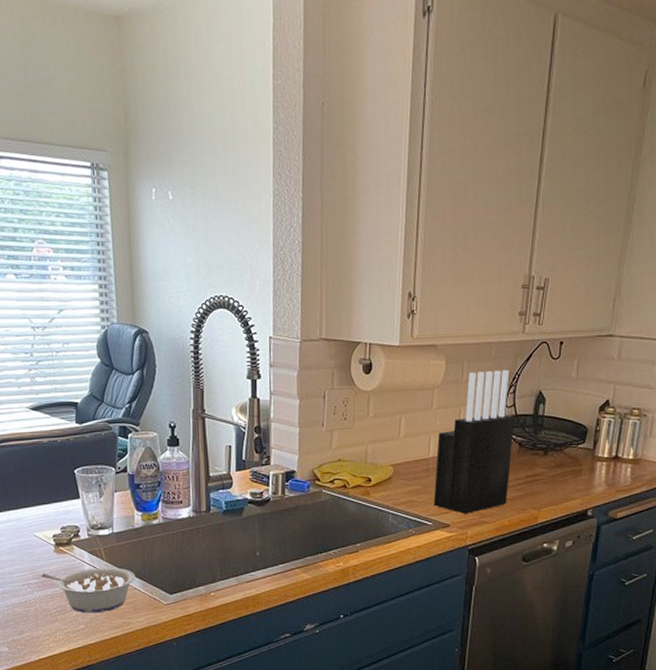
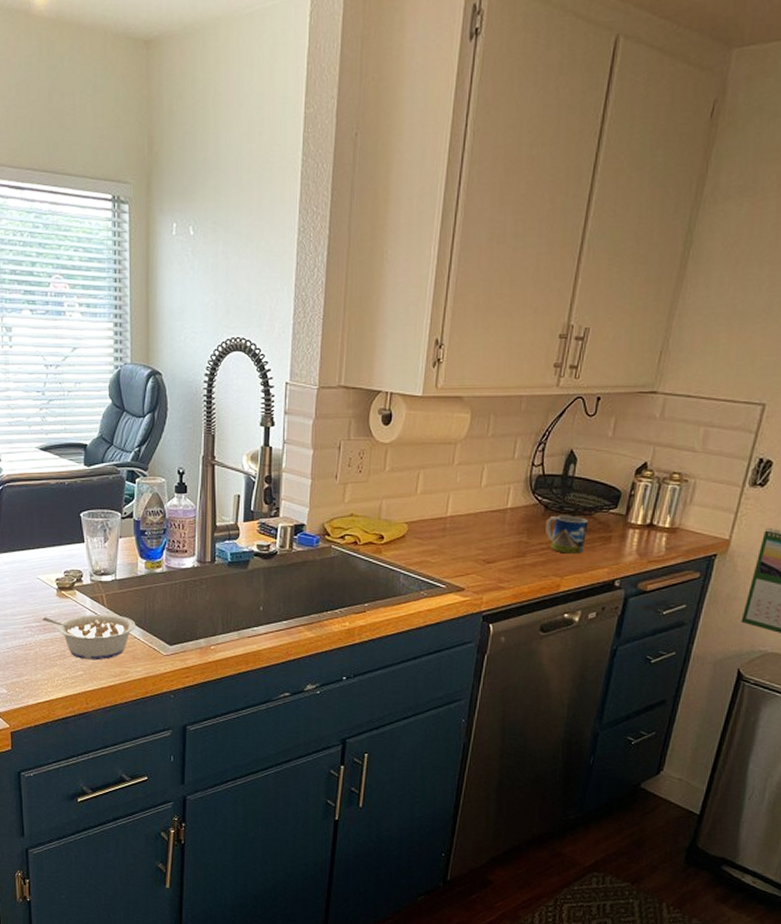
knife block: present [433,369,516,514] -> none [448,425,543,578]
mug: none [521,451,560,487] -> present [545,515,589,554]

